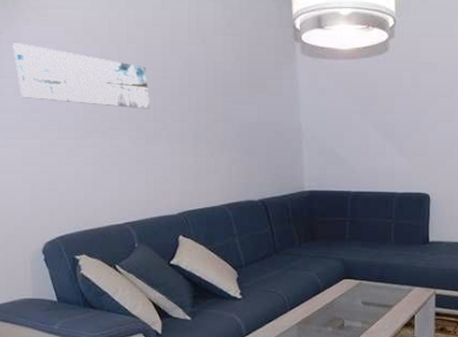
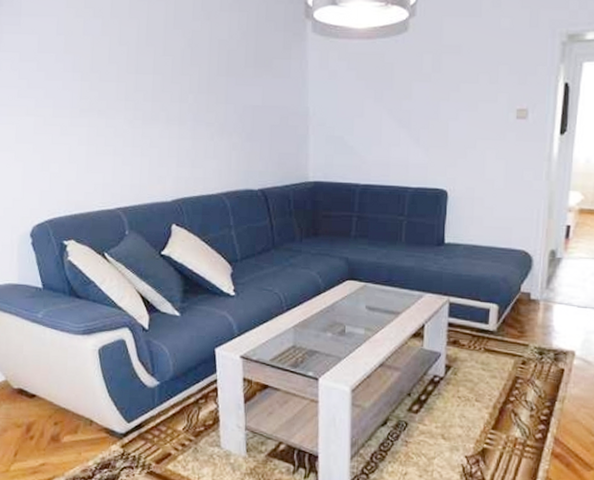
wall art: present [13,43,151,109] -> none [12,16,150,88]

